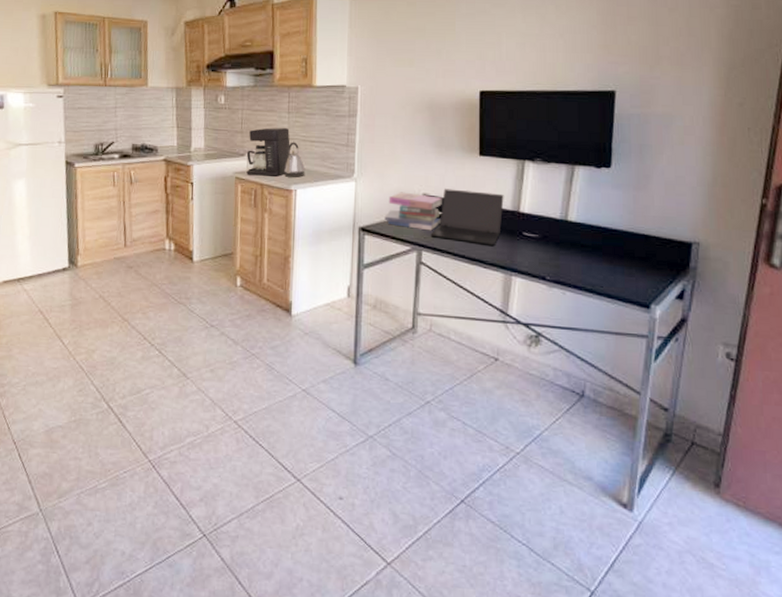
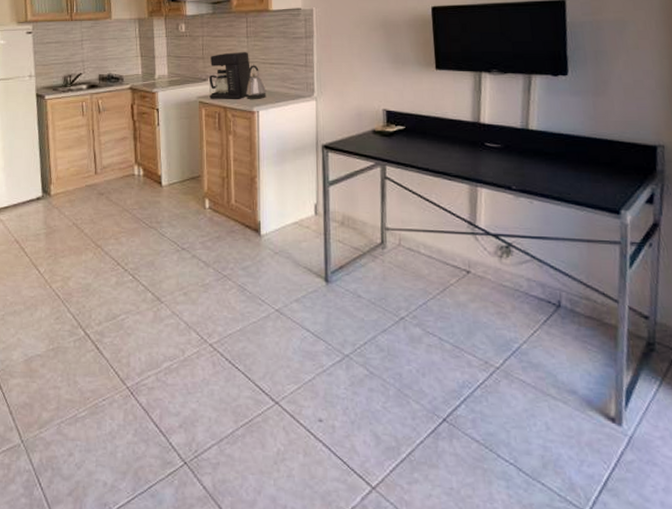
books: present [384,192,443,231] -> none [346,108,404,146]
laptop: present [430,189,504,247] -> none [393,103,464,159]

